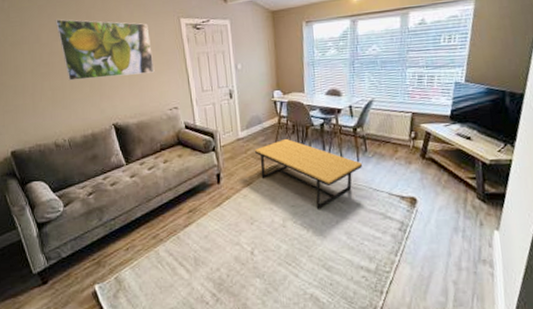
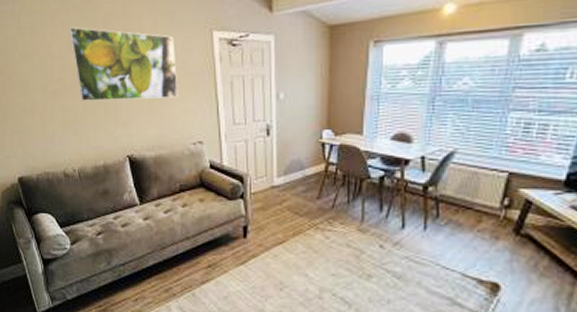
coffee table: present [254,138,363,209] -> none [291,191,431,283]

